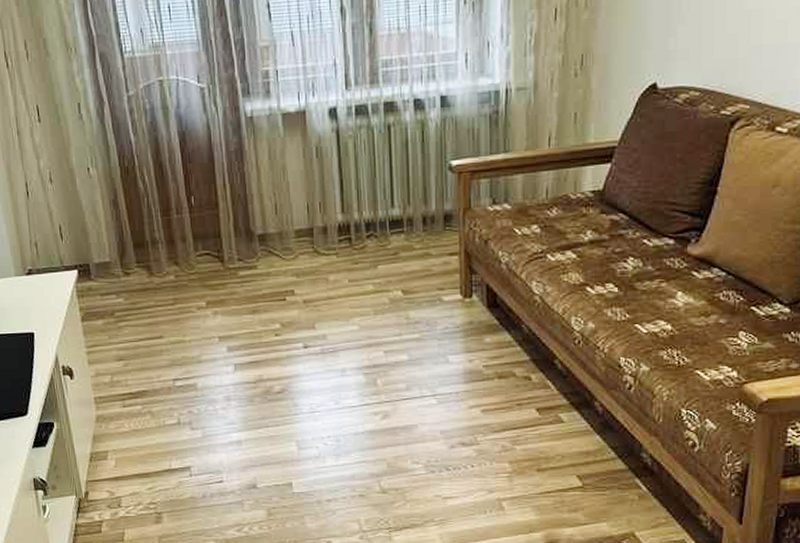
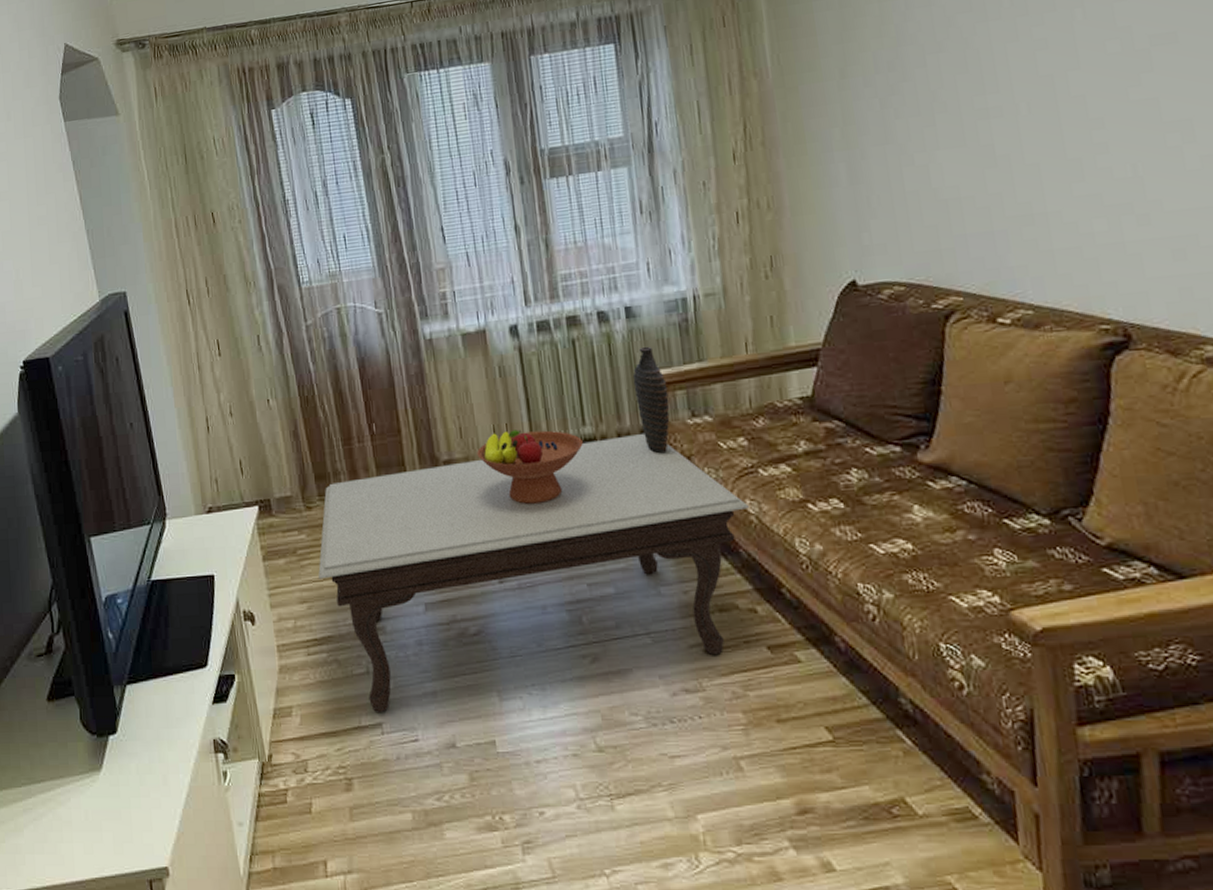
coffee table: none [135,217,534,457] -> present [318,433,749,712]
fruit bowl: none [290,208,390,279] -> present [477,429,583,505]
decorative vase: none [442,135,473,236] -> present [632,346,670,453]

